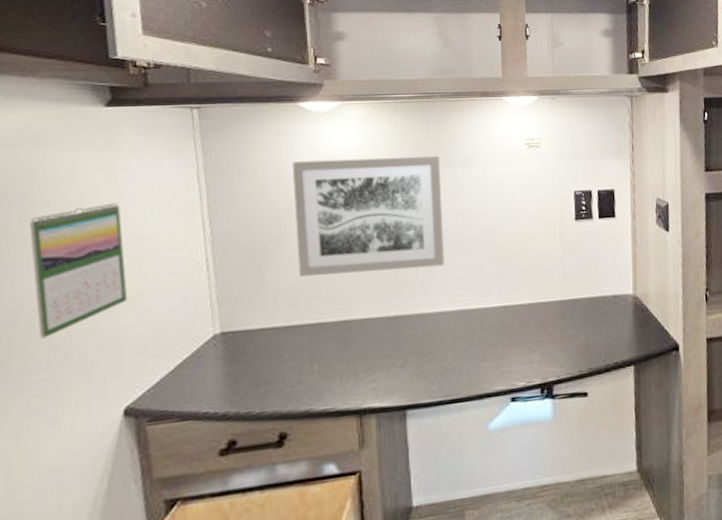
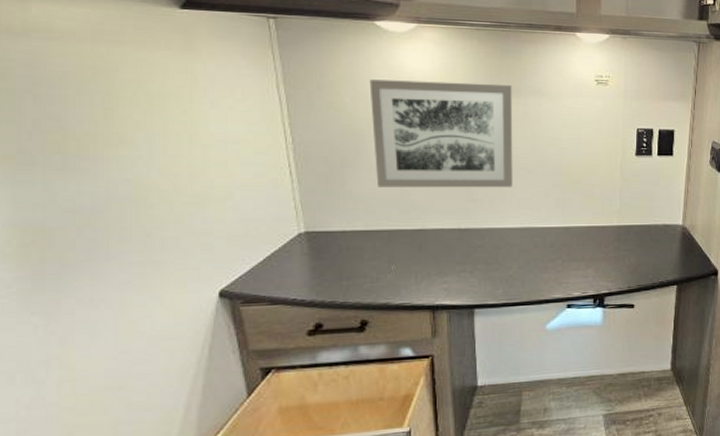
calendar: present [29,202,128,339] -> none [114,105,216,226]

